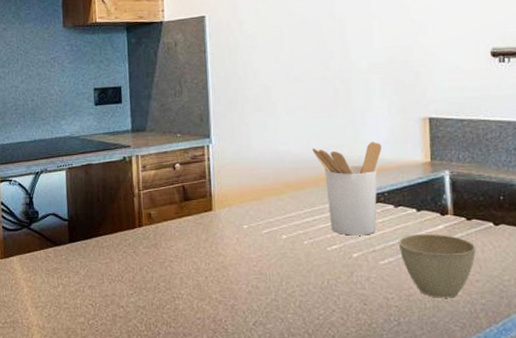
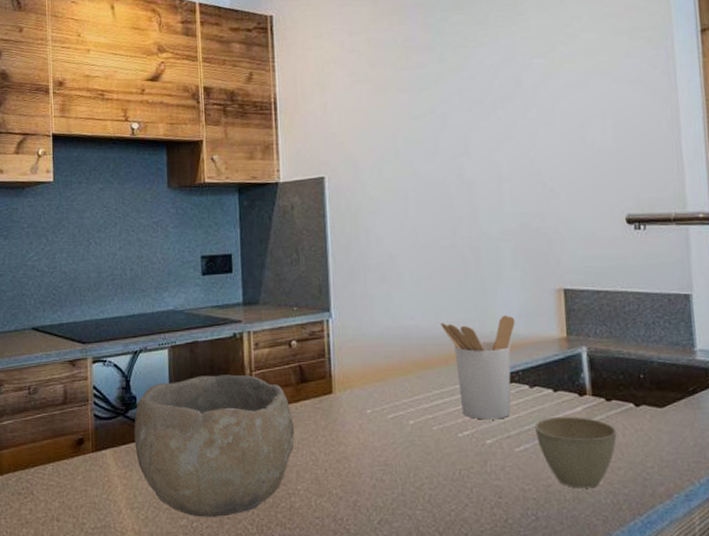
bowl: none [37,193,179,316] -> present [134,374,295,517]

